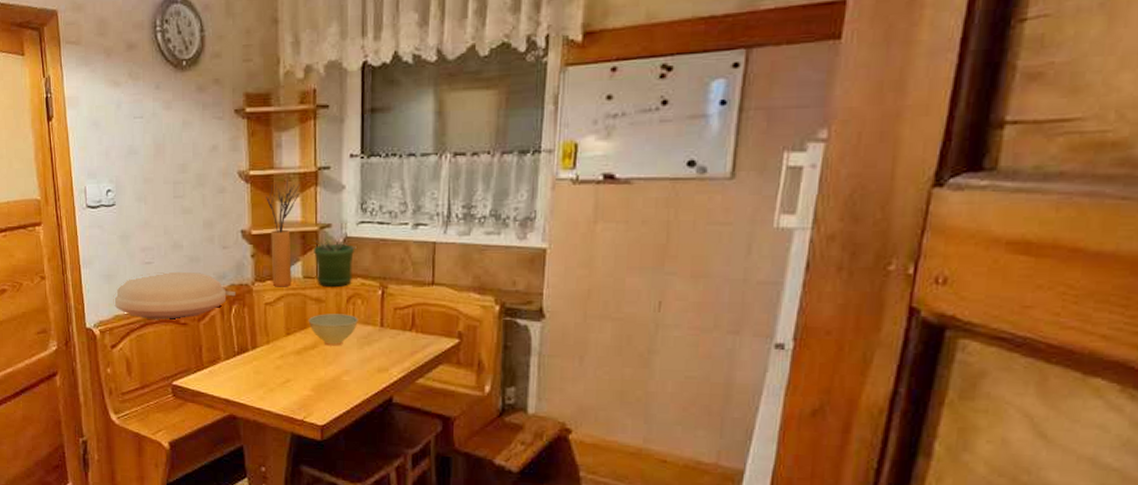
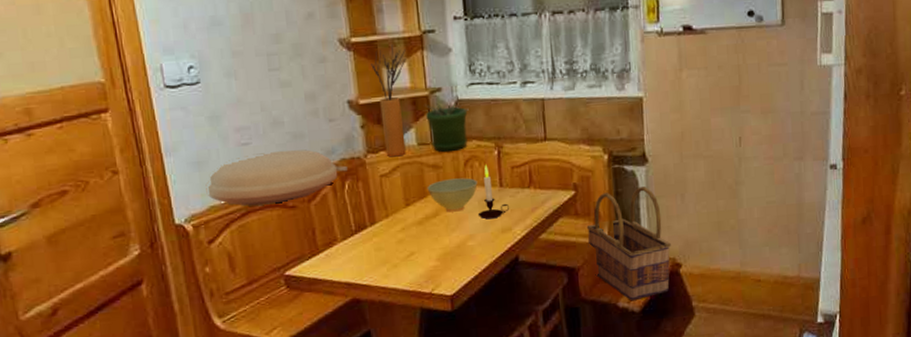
candle: none [355,303,389,357] -> present [477,164,510,219]
basket: none [467,343,562,460] -> present [586,186,671,300]

